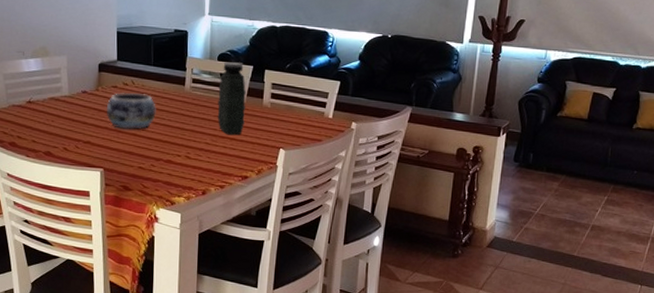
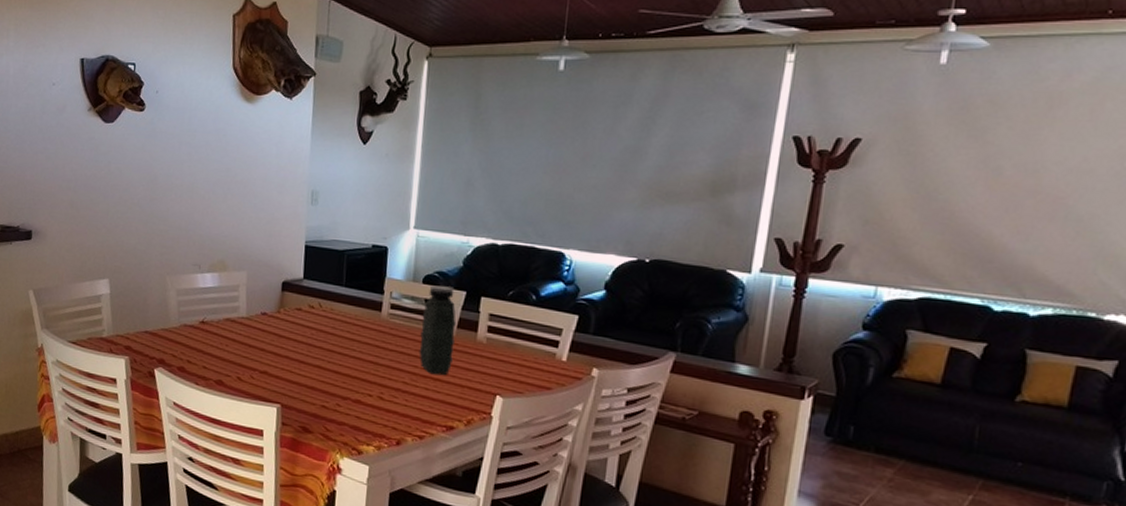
decorative bowl: present [106,92,156,129] -> none [287,316,346,361]

